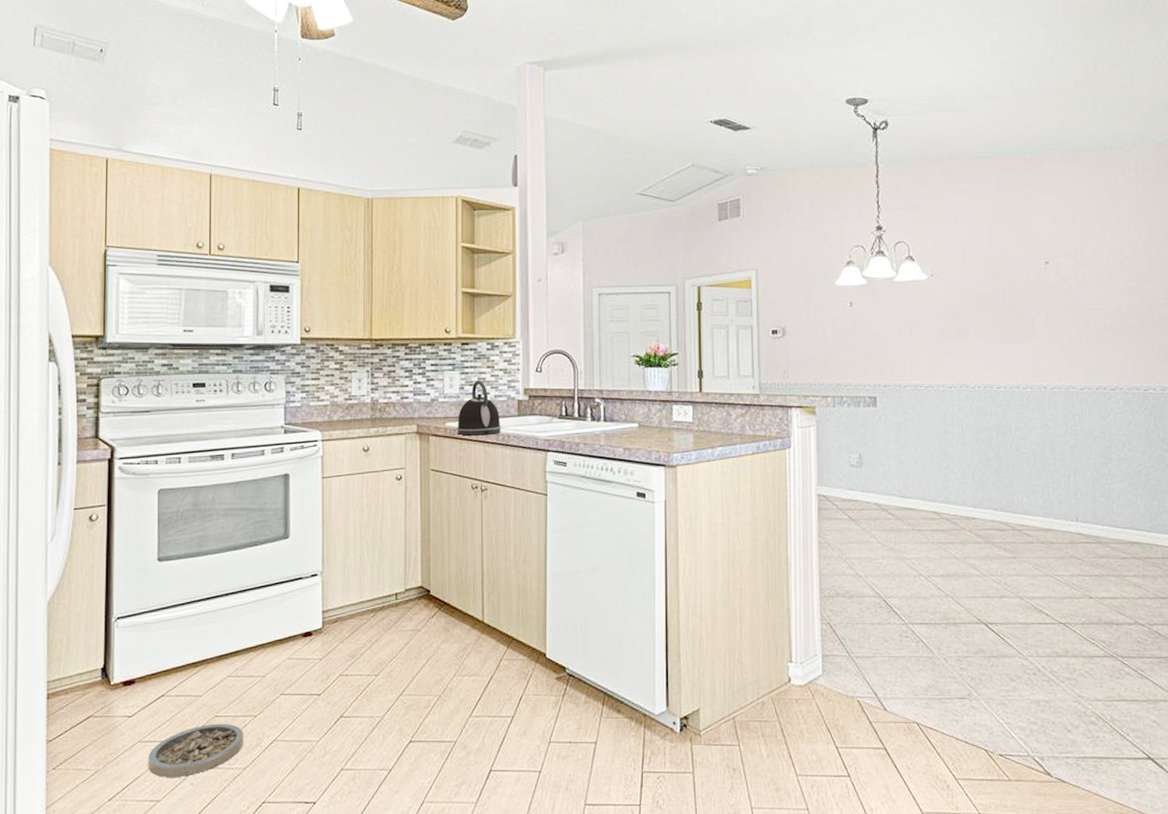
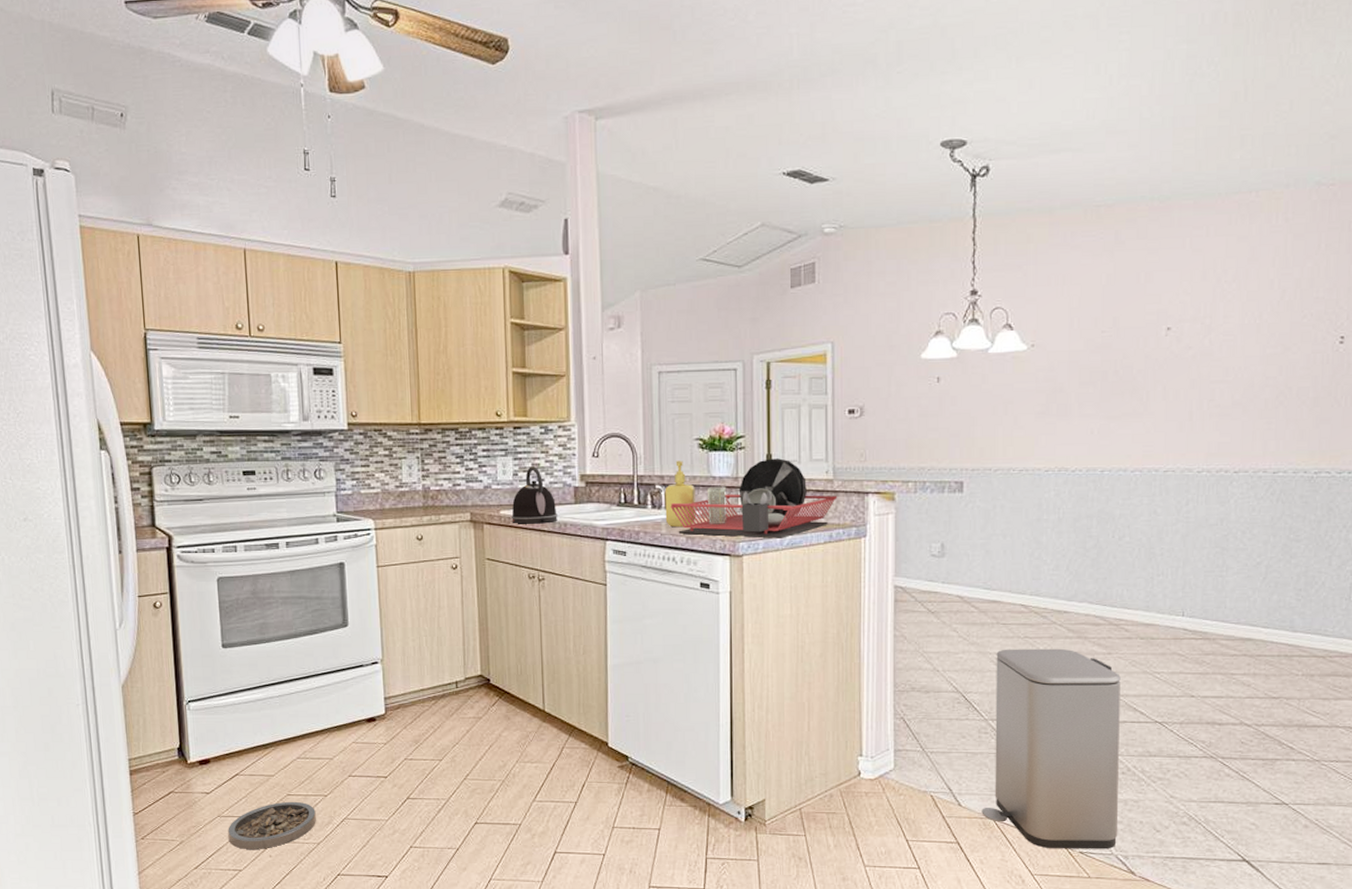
soap dispenser: none [603,376,634,439] -> present [665,461,697,528]
dish rack: none [608,374,764,450] -> present [670,458,838,539]
pedal bin: none [906,553,1033,751] -> present [981,648,1121,848]

